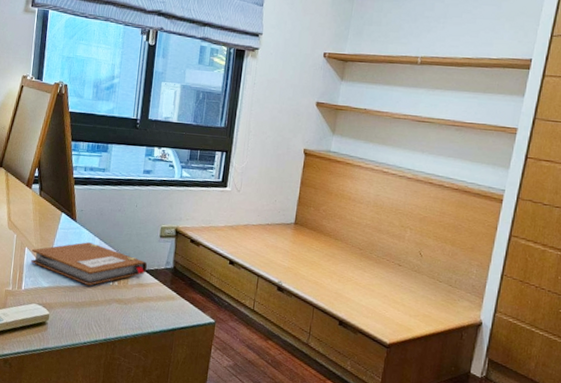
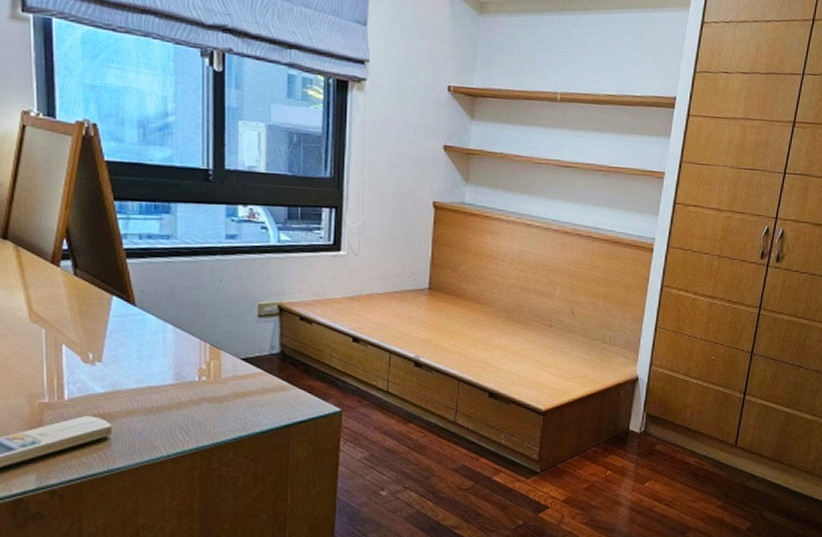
notebook: present [31,242,147,286] -> none [73,331,244,384]

